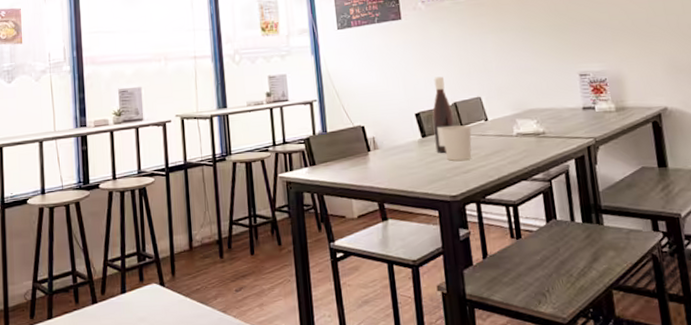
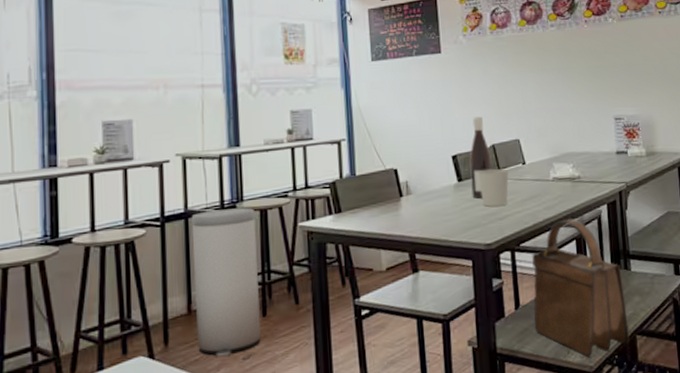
pedal bin: none [189,160,250,288] -> present [191,207,261,357]
handbag: none [497,173,605,309] -> present [531,218,630,358]

